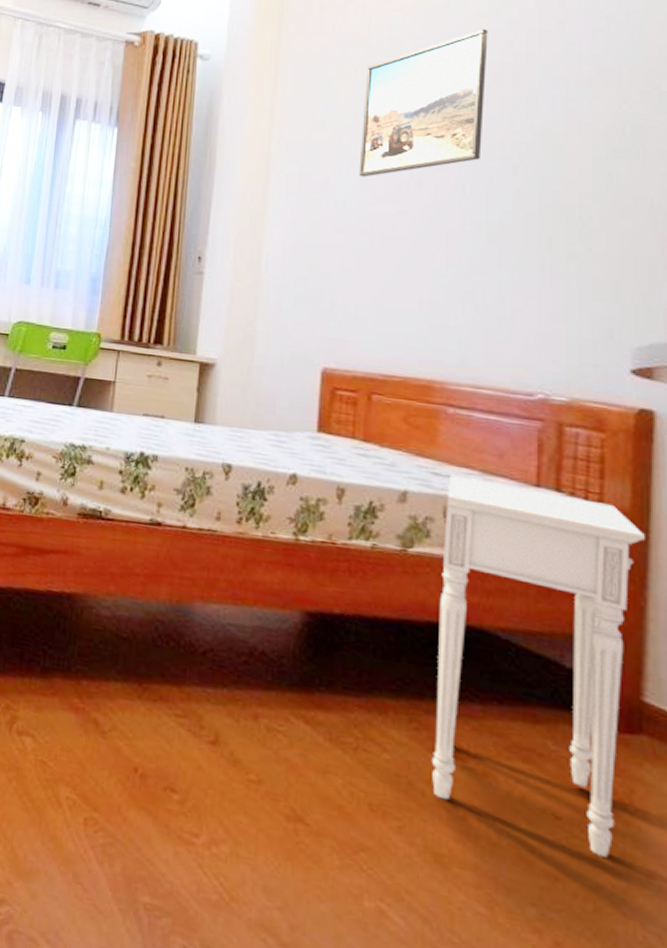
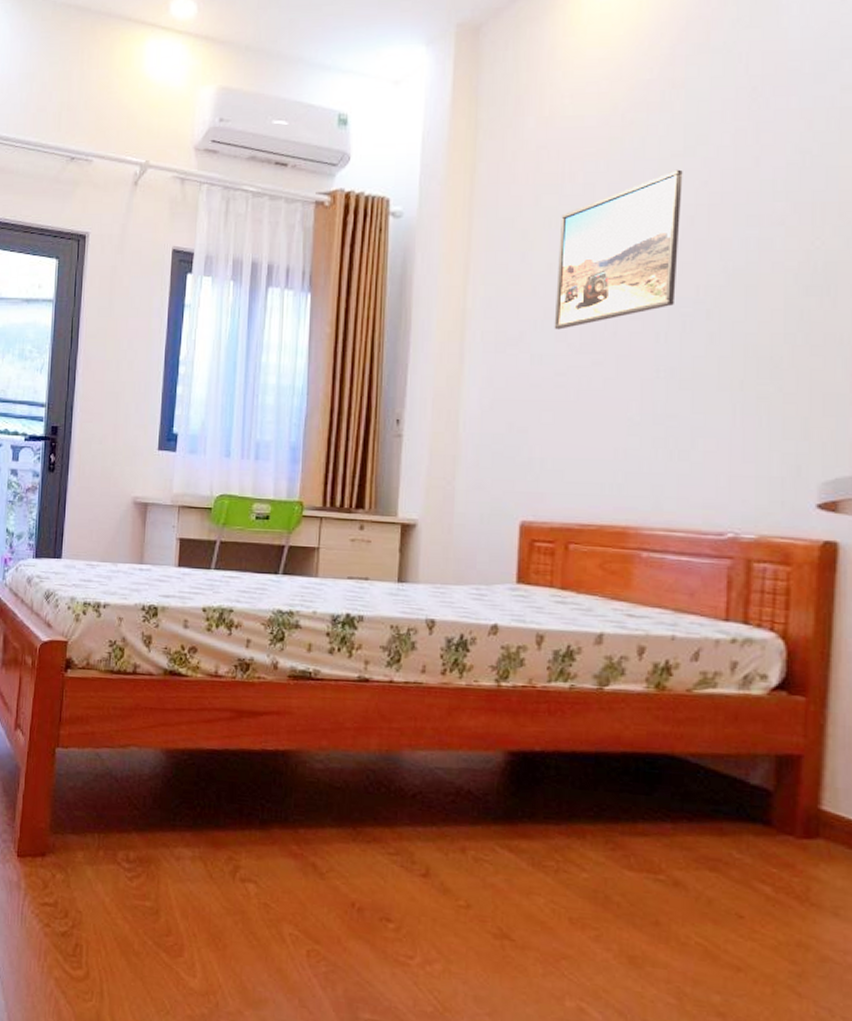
nightstand: present [431,474,645,858] -> none [626,615,826,948]

